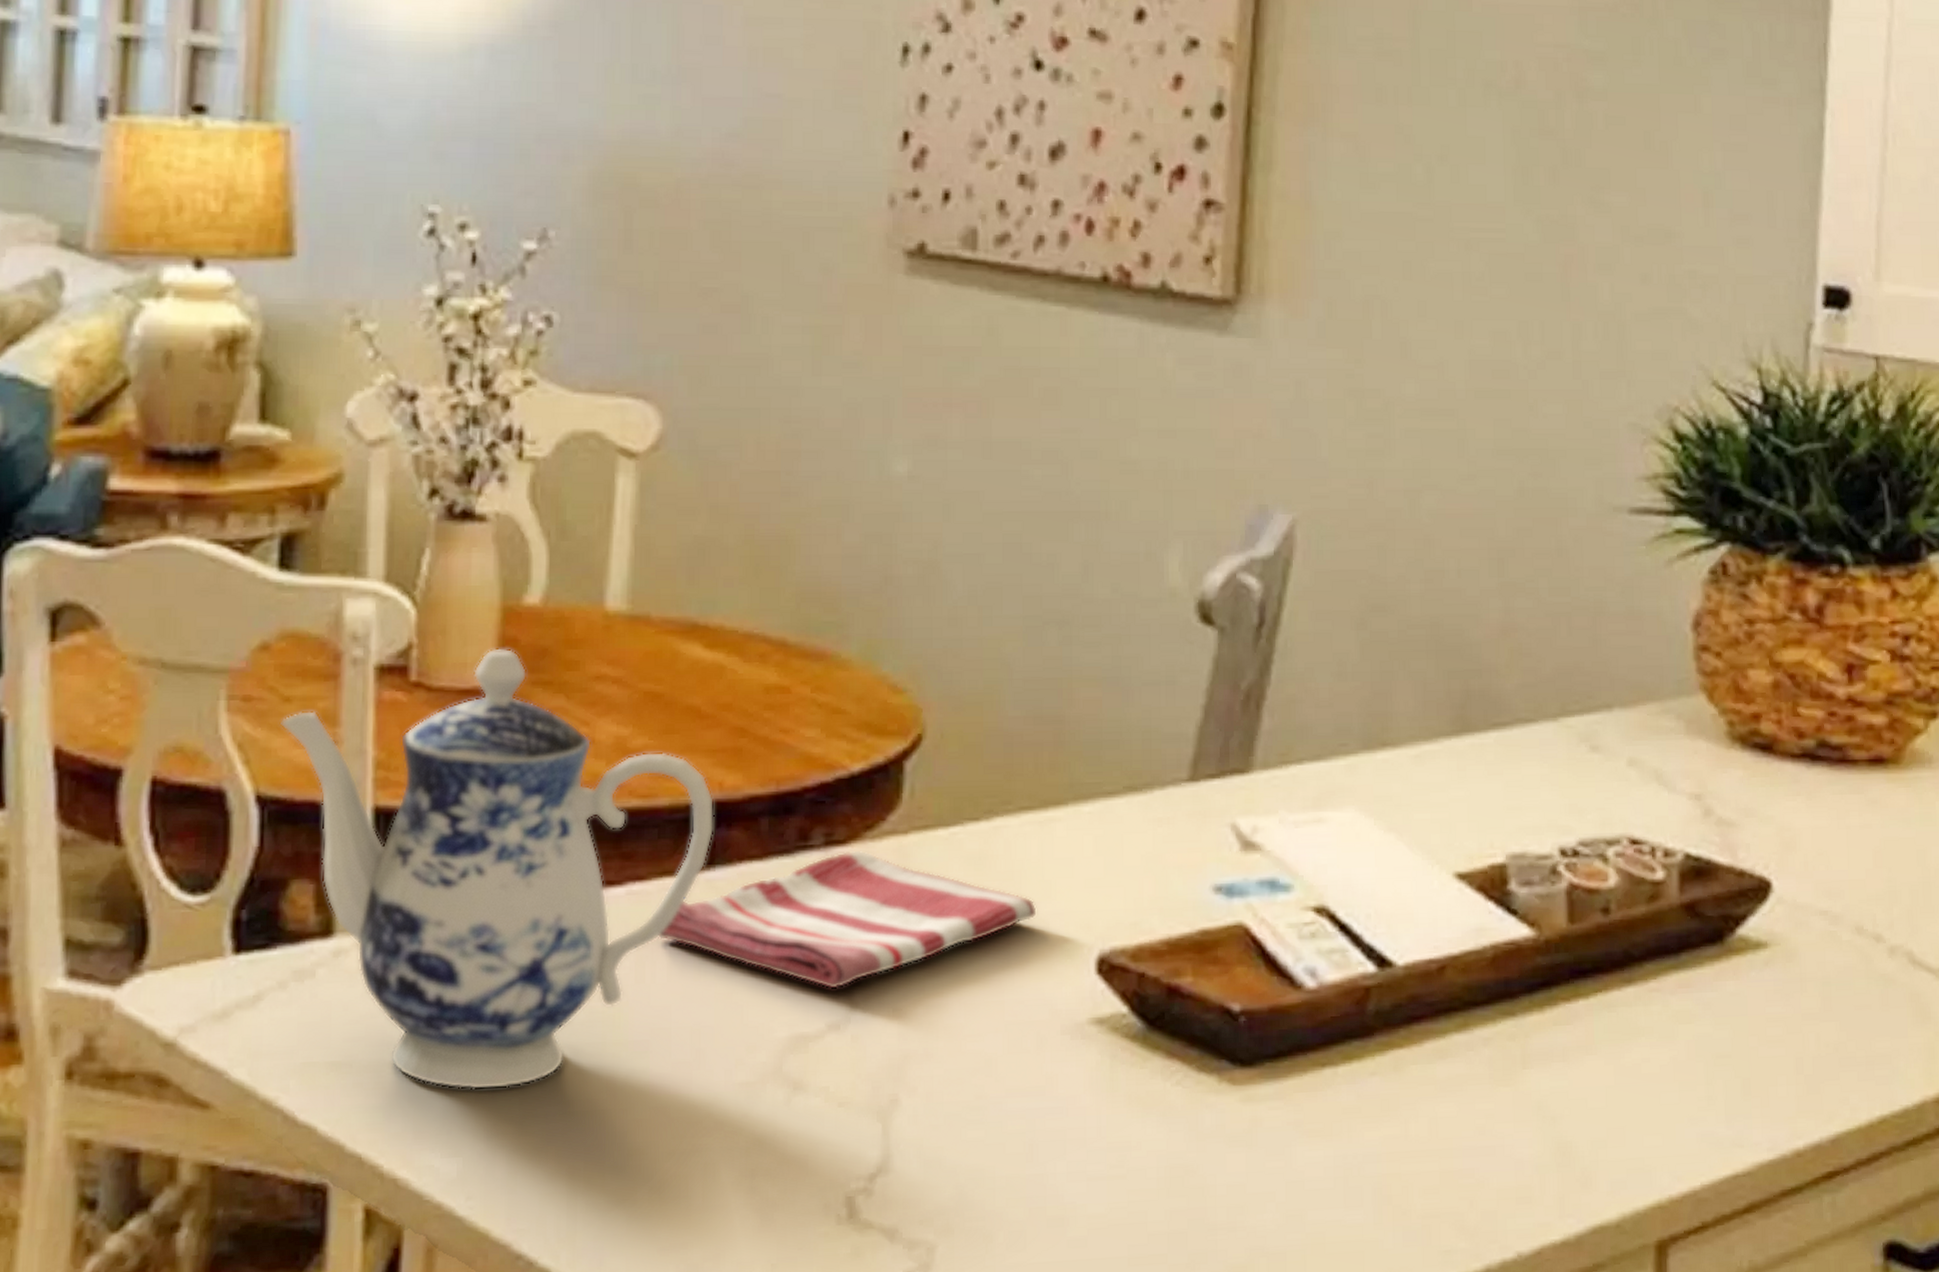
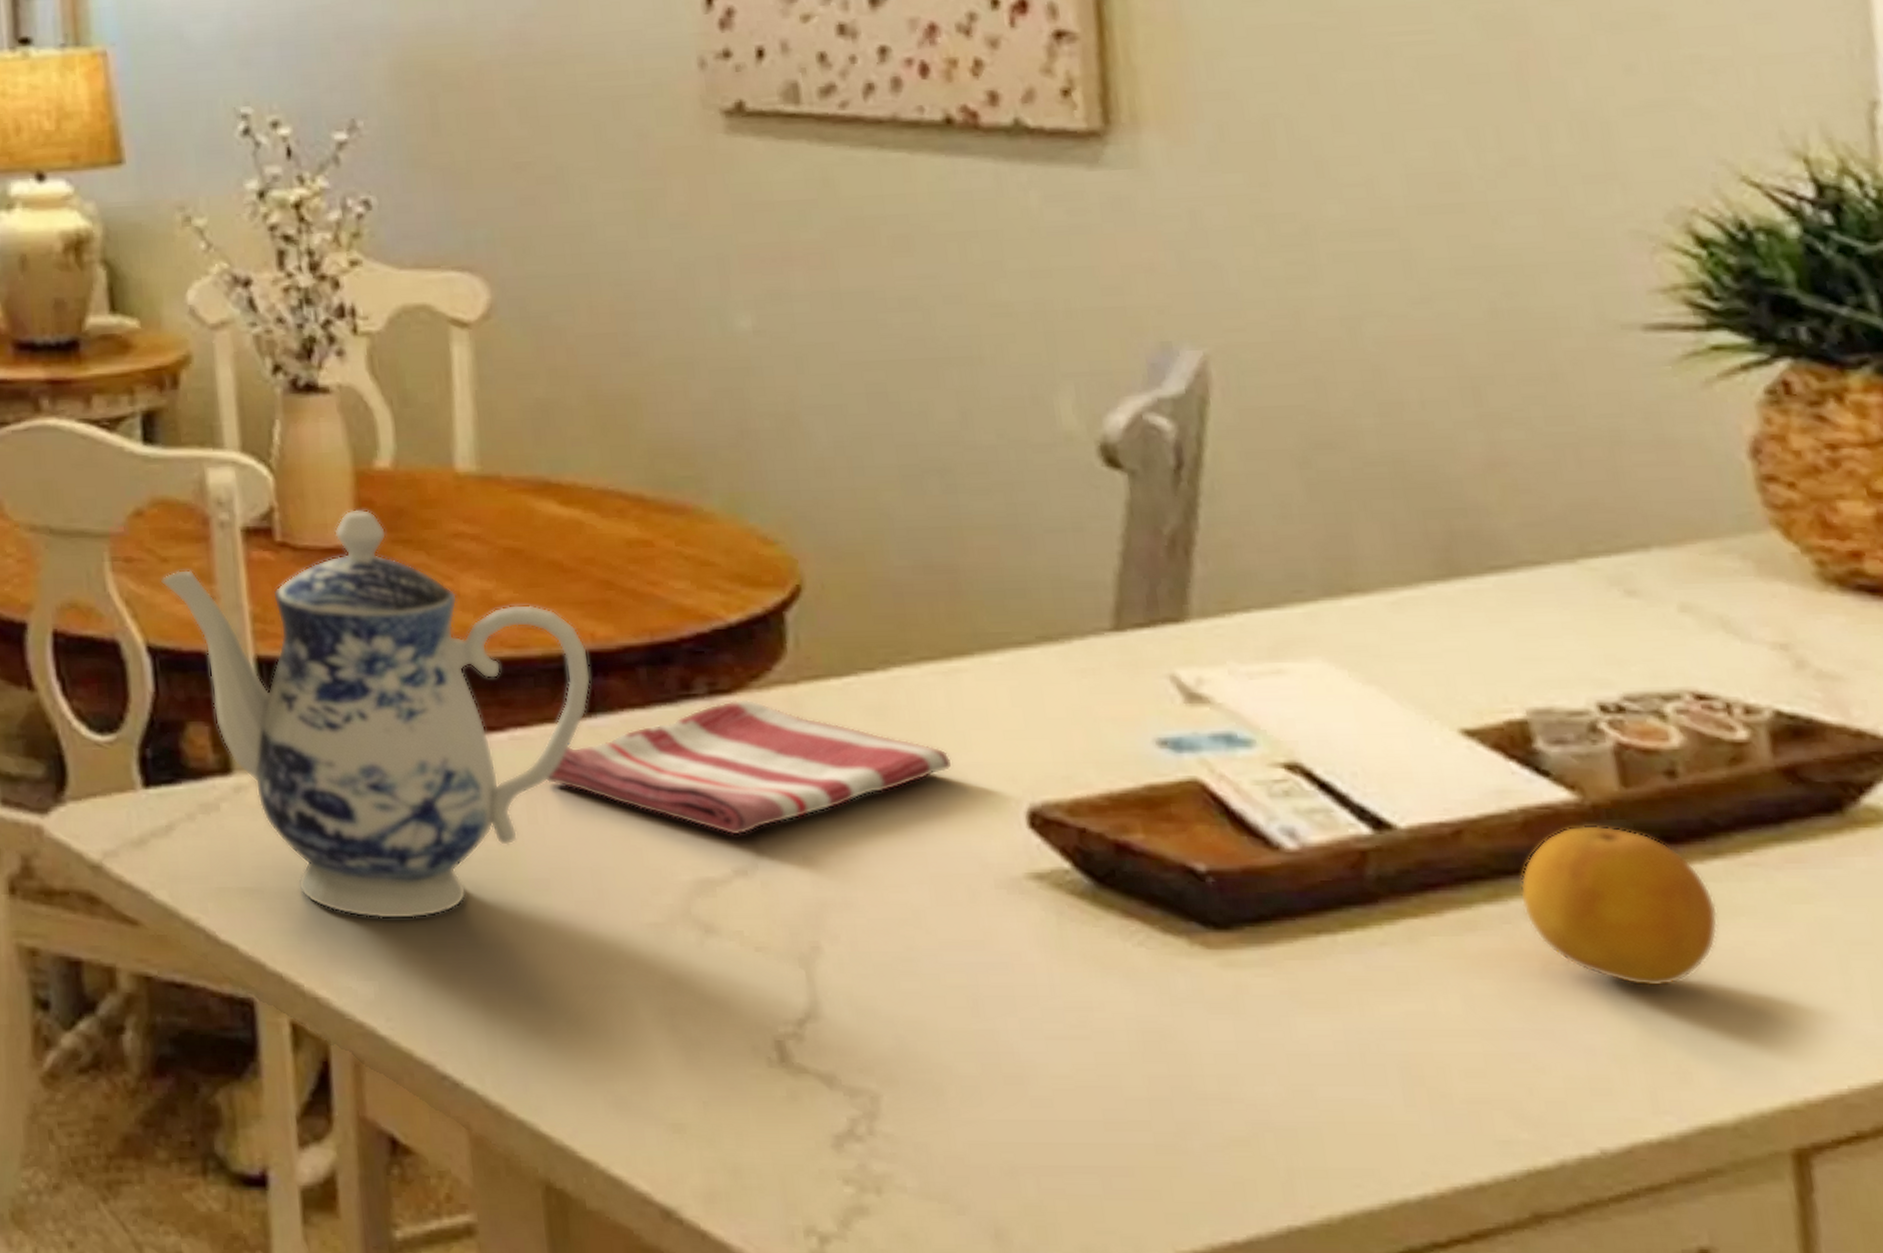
fruit: none [1483,958,1625,1103] -> present [1520,824,1719,986]

